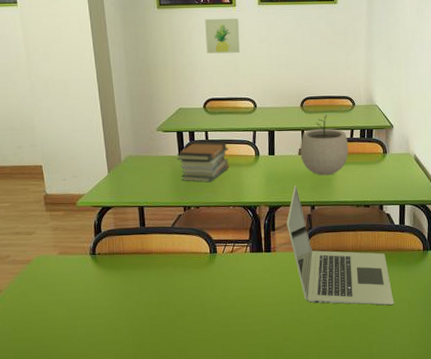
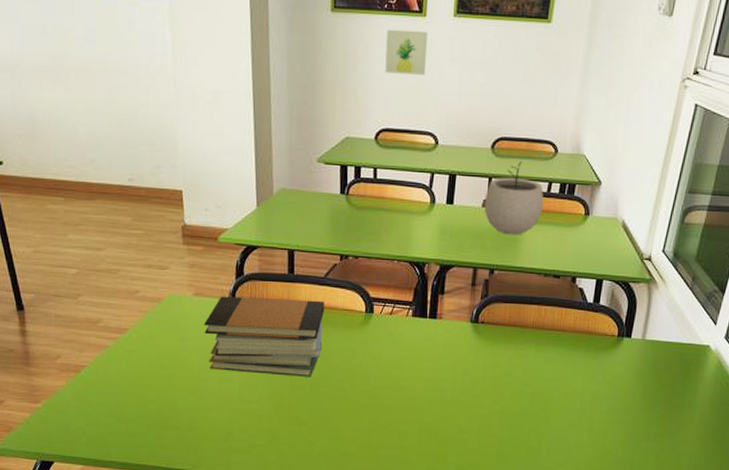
book stack: none [70,247,175,318] -> present [204,296,324,377]
book stack: present [176,141,229,183] -> none [337,179,399,230]
laptop: present [286,186,394,305] -> none [458,244,575,396]

